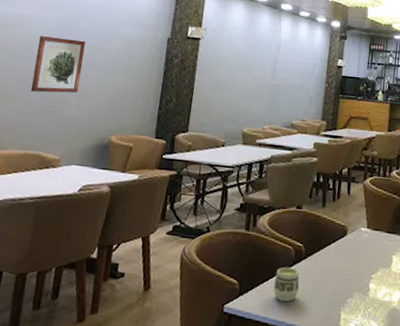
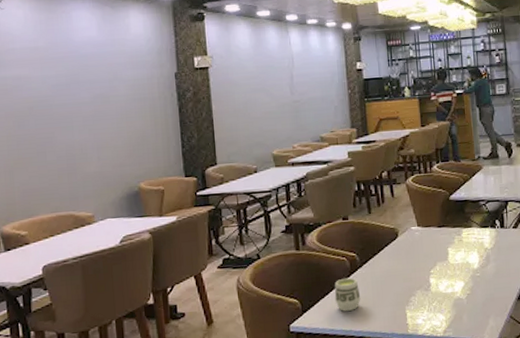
wall art: present [30,36,86,93] -> none [41,91,95,153]

